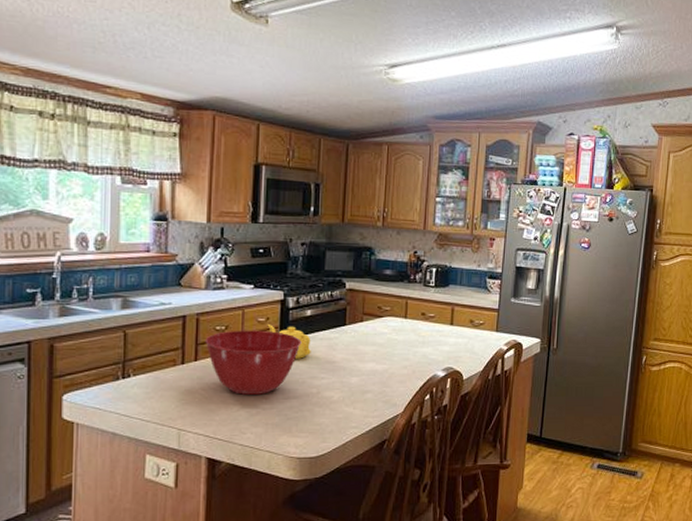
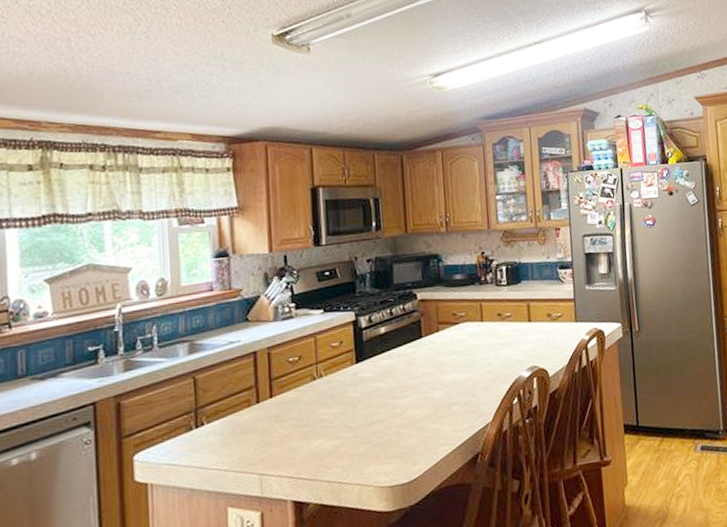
mixing bowl: present [205,330,302,395] -> none [278,354,379,427]
teapot: present [267,324,311,359] -> none [341,346,390,380]

